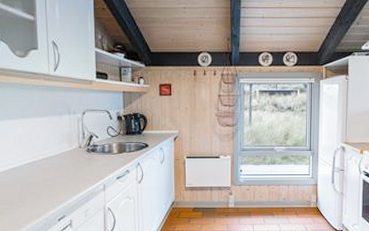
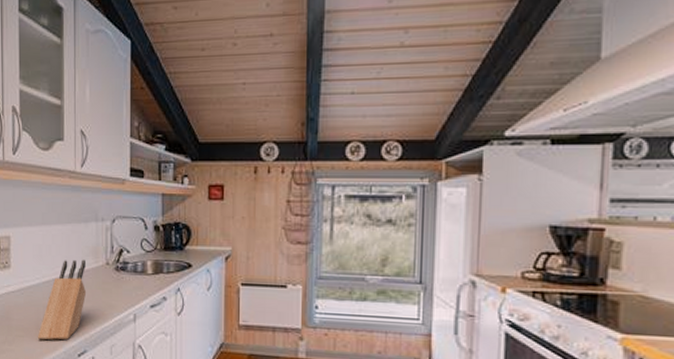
knife block: none [22,144,63,211] -> present [37,259,87,341]

